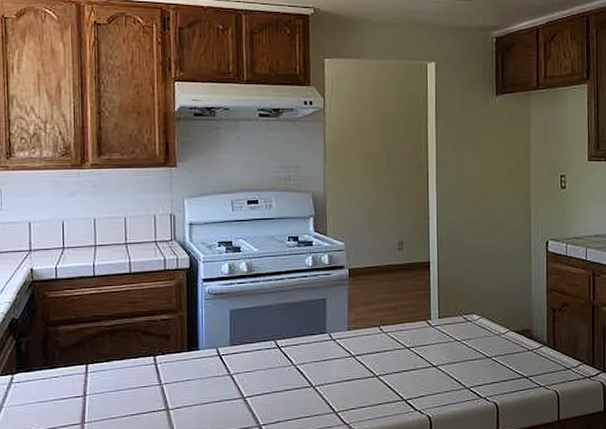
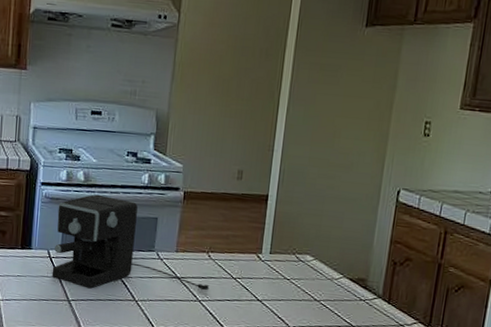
coffee maker: none [223,283,385,381] -> present [51,194,210,291]

